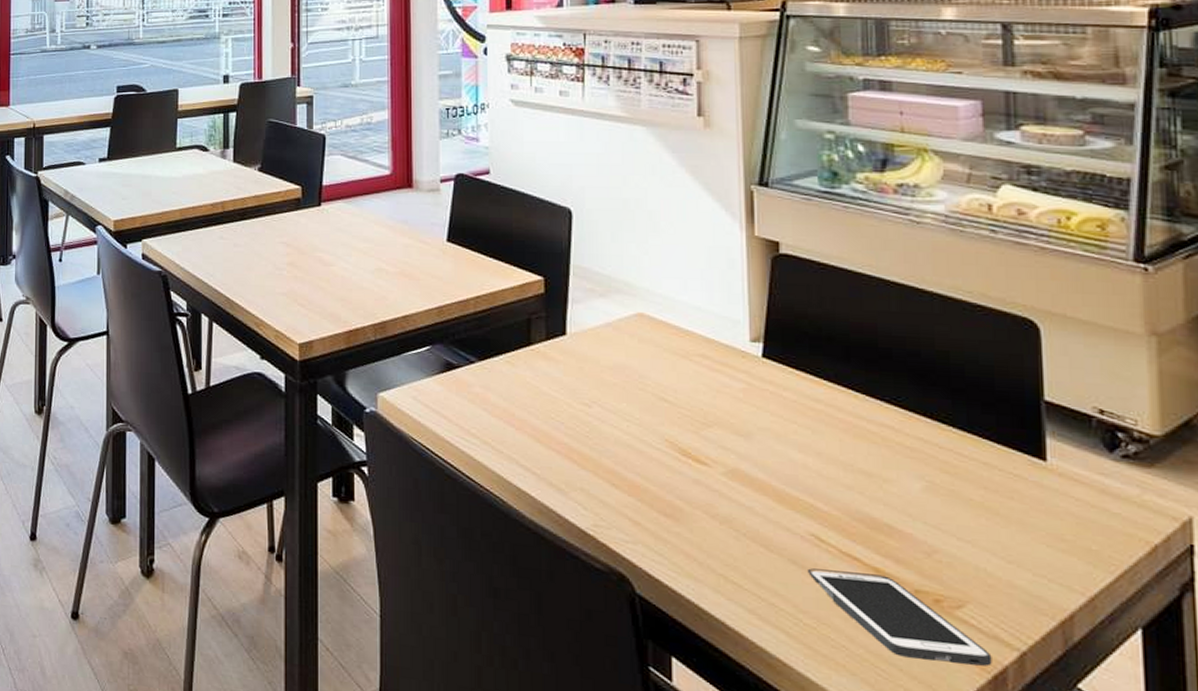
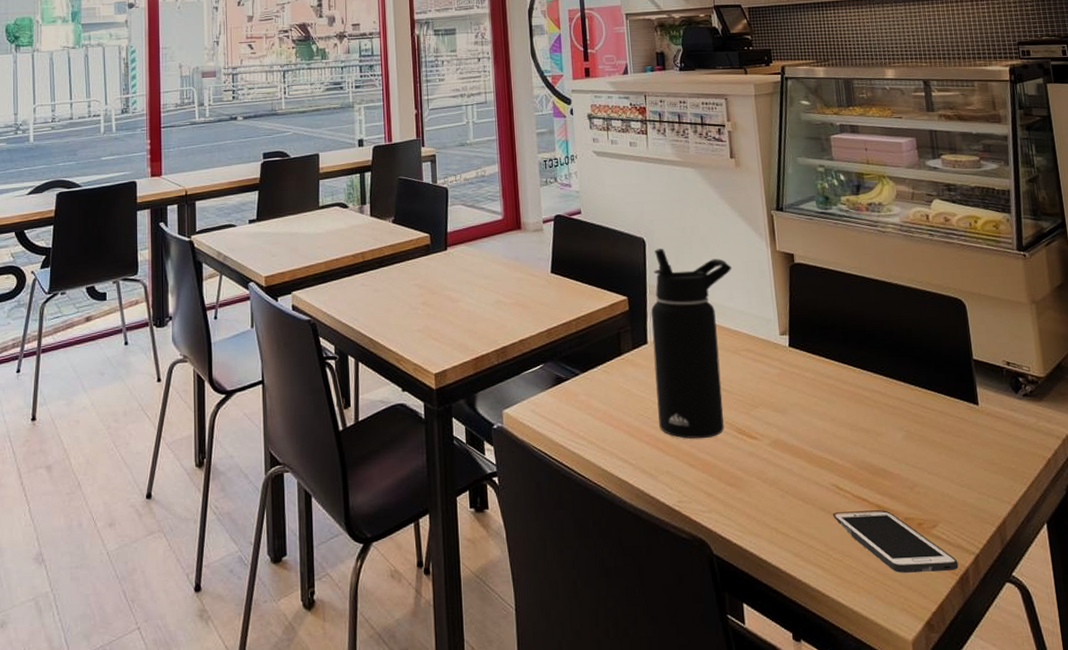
water bottle: none [573,222,689,456] -> present [651,249,732,439]

